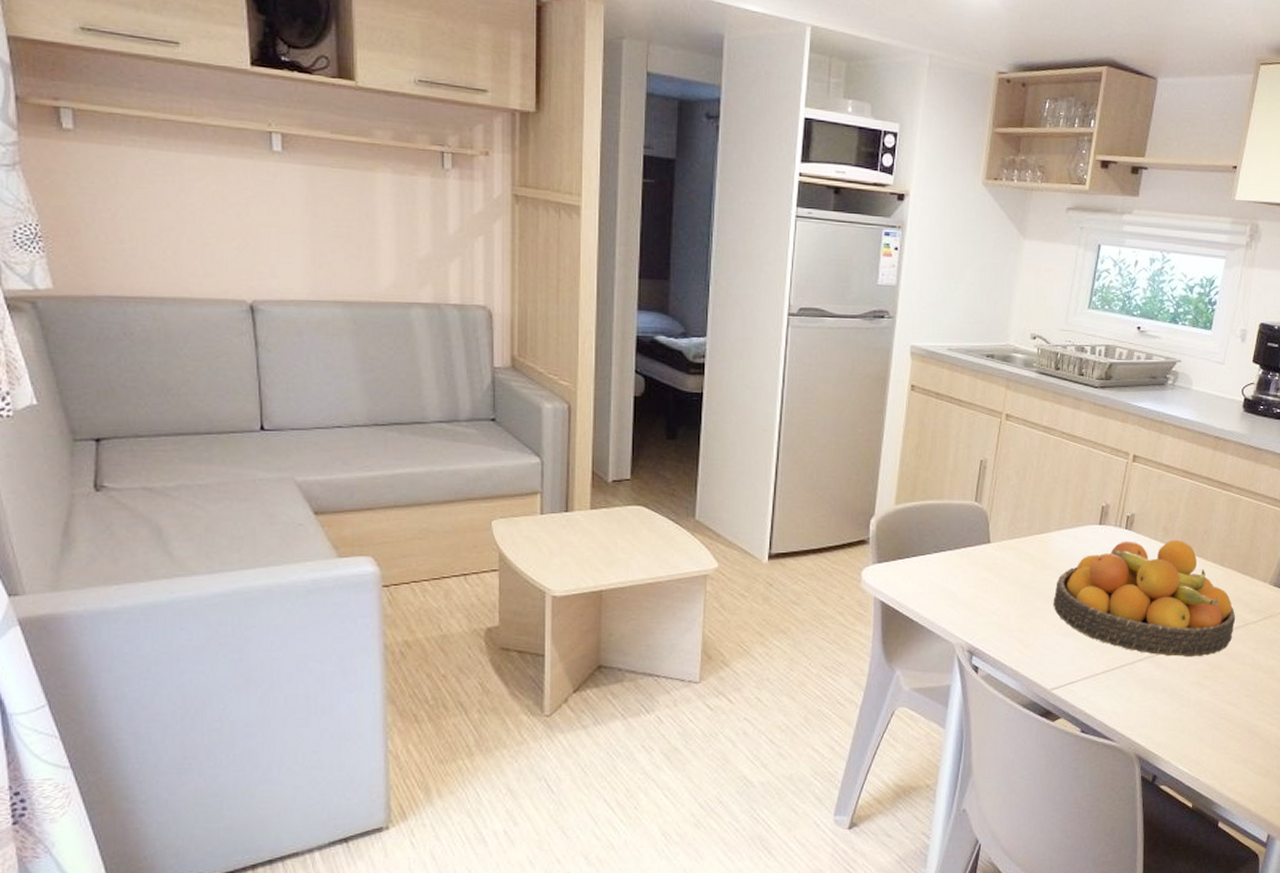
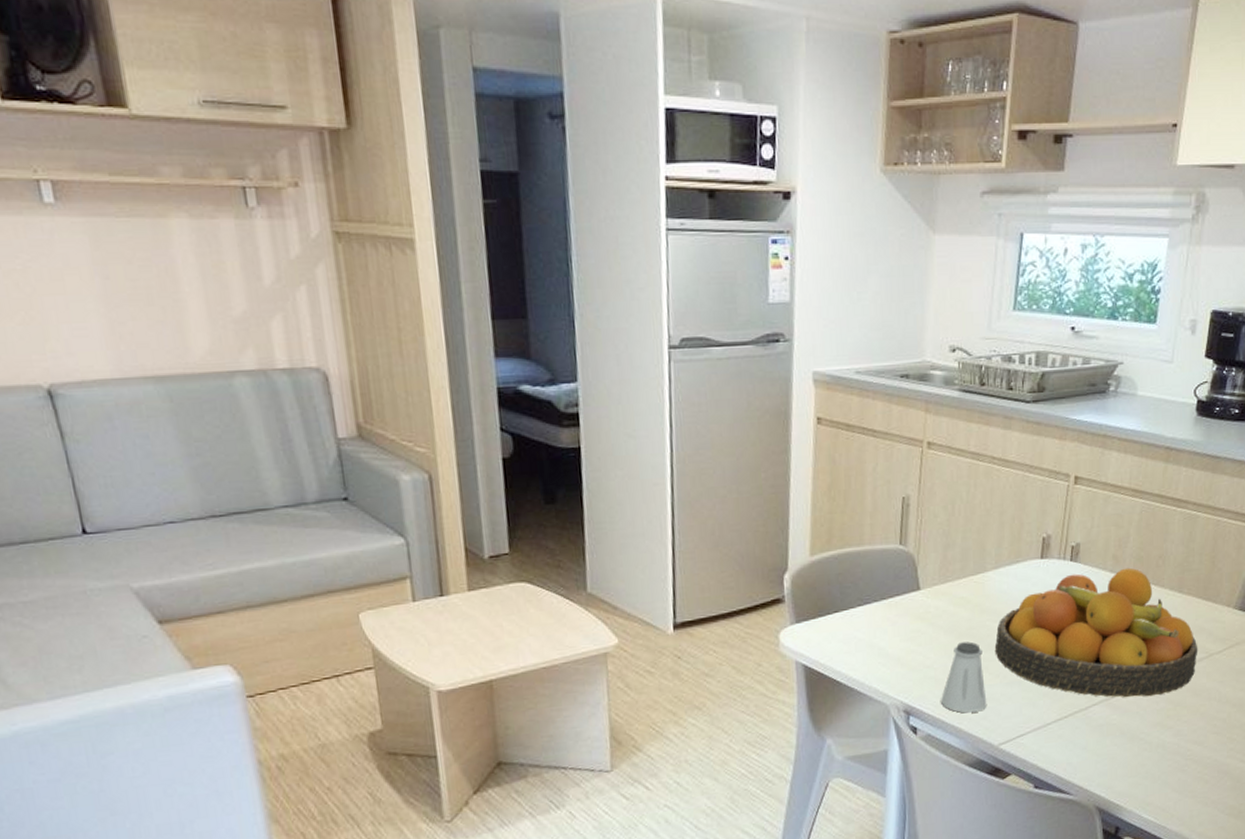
saltshaker: none [1002,593,1043,658] -> present [941,641,987,713]

